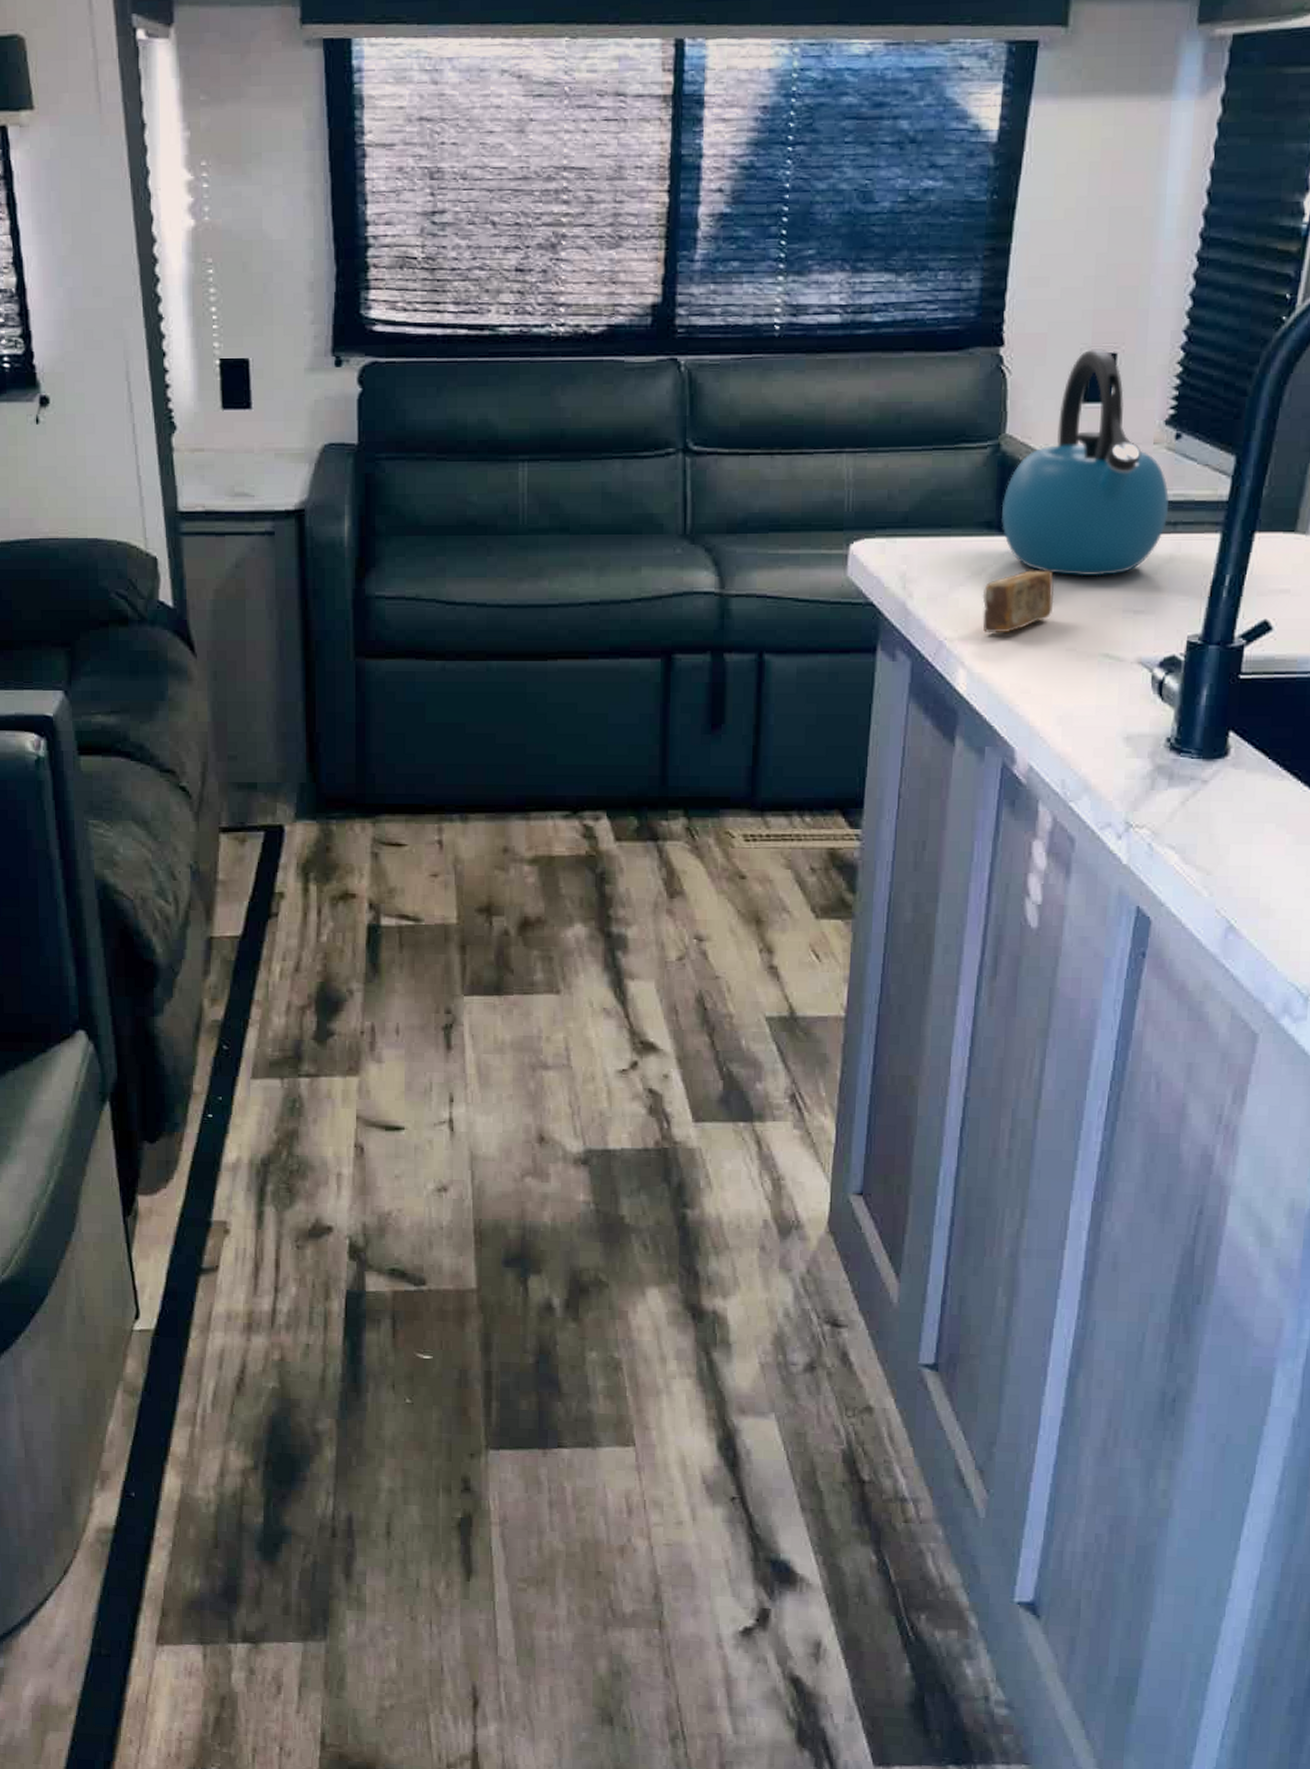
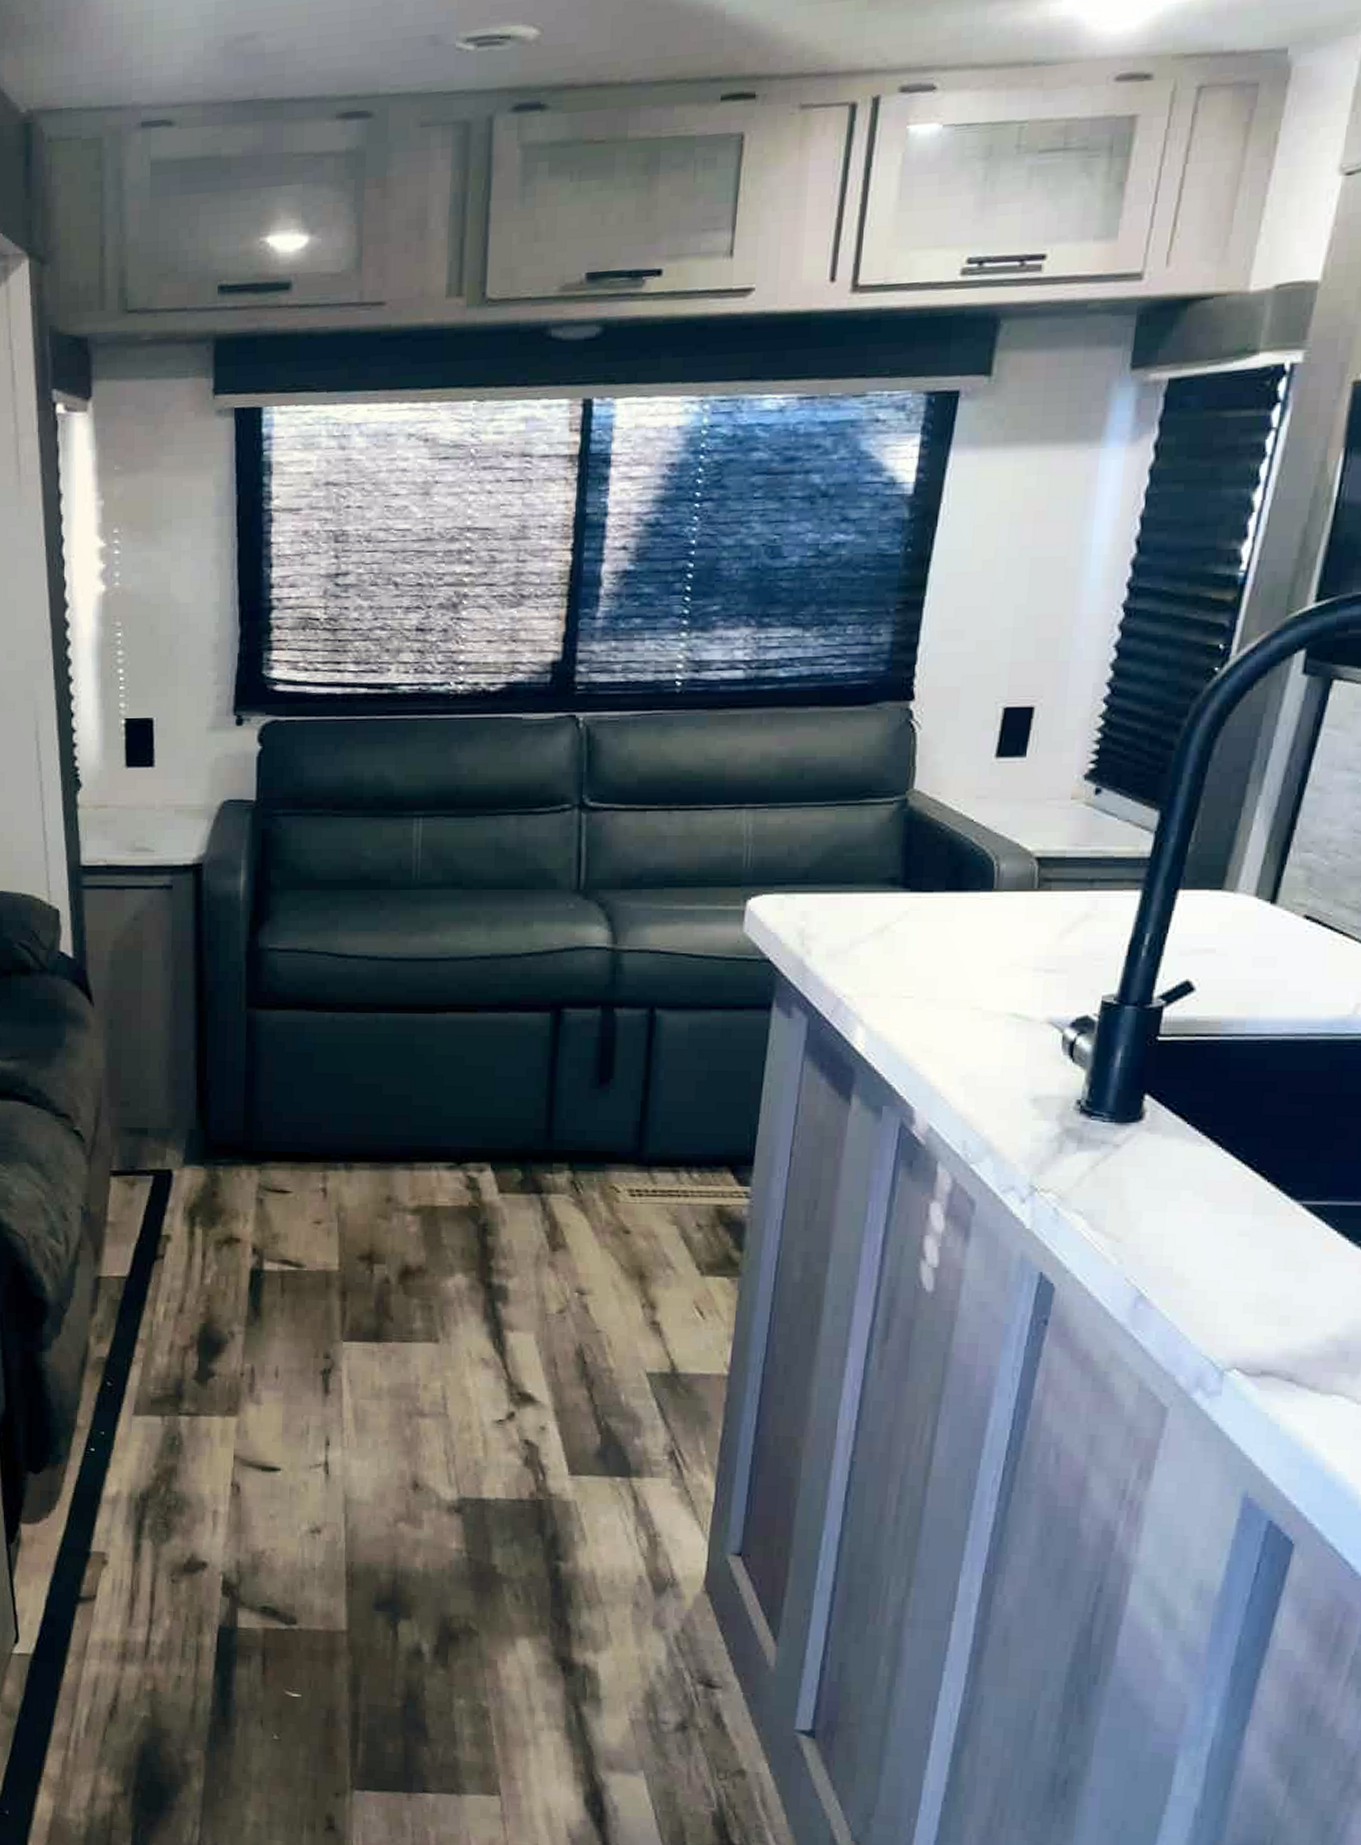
soap bar: present [982,570,1054,632] -> none [884,927,961,990]
kettle: present [1001,348,1170,577] -> none [906,702,1087,934]

